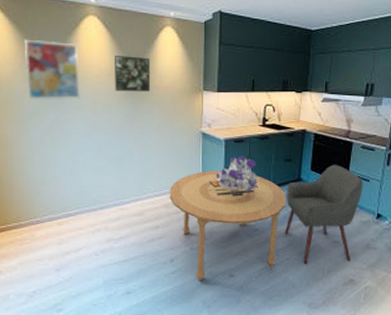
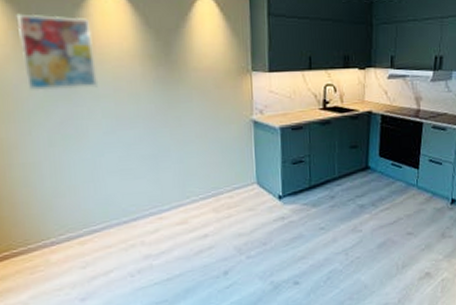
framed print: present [113,56,150,92] -> none [138,32,187,76]
dining table: present [169,171,287,281] -> none [217,164,354,293]
bouquet: present [215,156,260,192] -> none [272,145,323,188]
chair: present [285,164,364,264] -> none [354,148,436,261]

